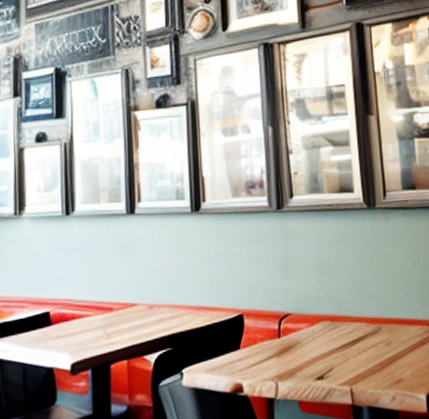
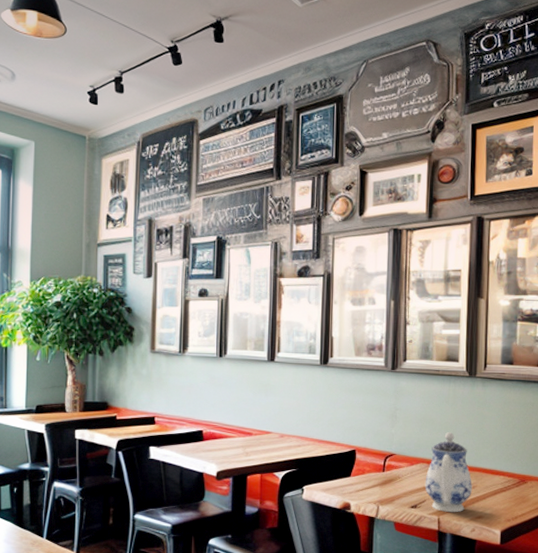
teapot: none [330,279,387,380] -> present [425,432,472,513]

